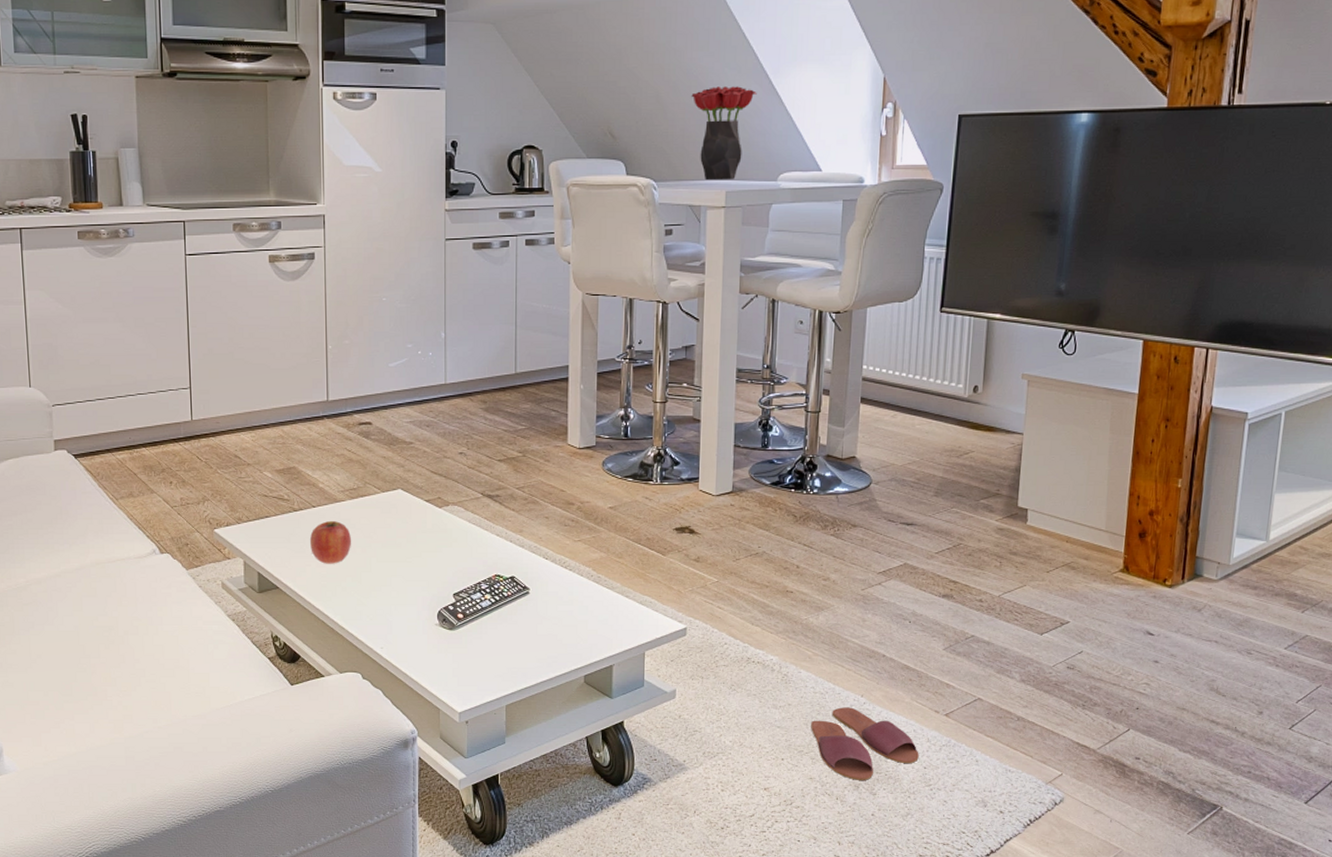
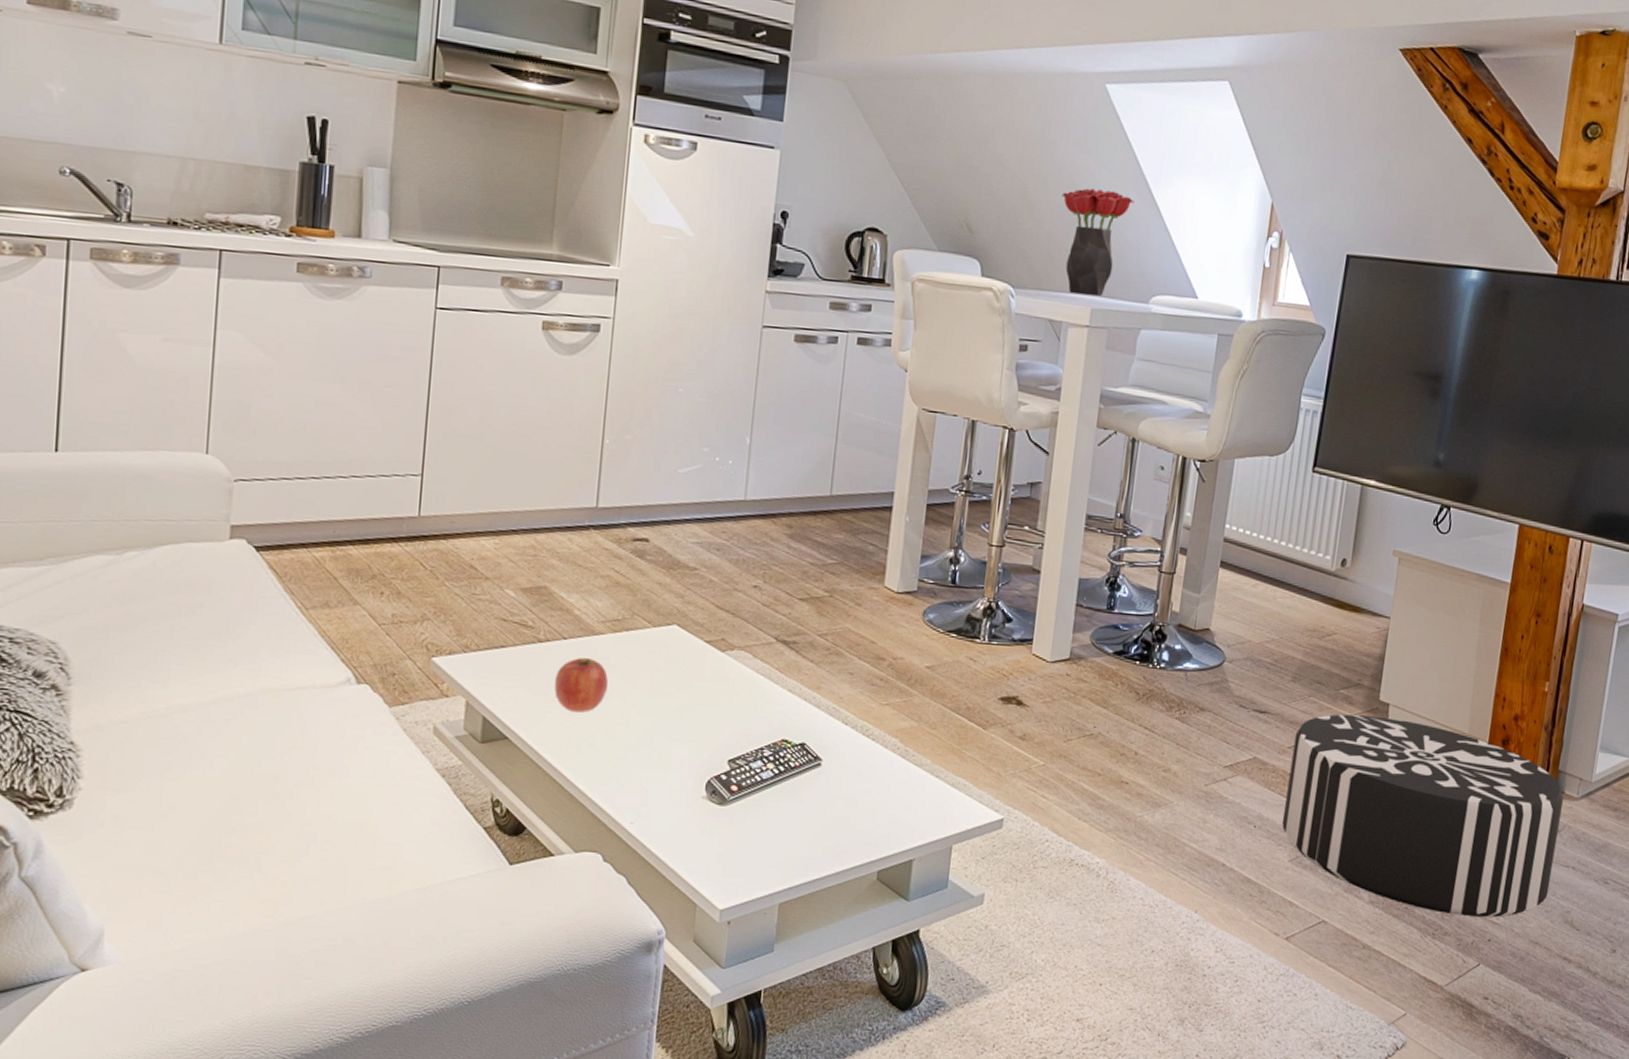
slippers: present [811,707,919,780] -> none [1135,924,1254,1014]
pouf: none [935,521,1203,688] -> present [1282,714,1564,917]

